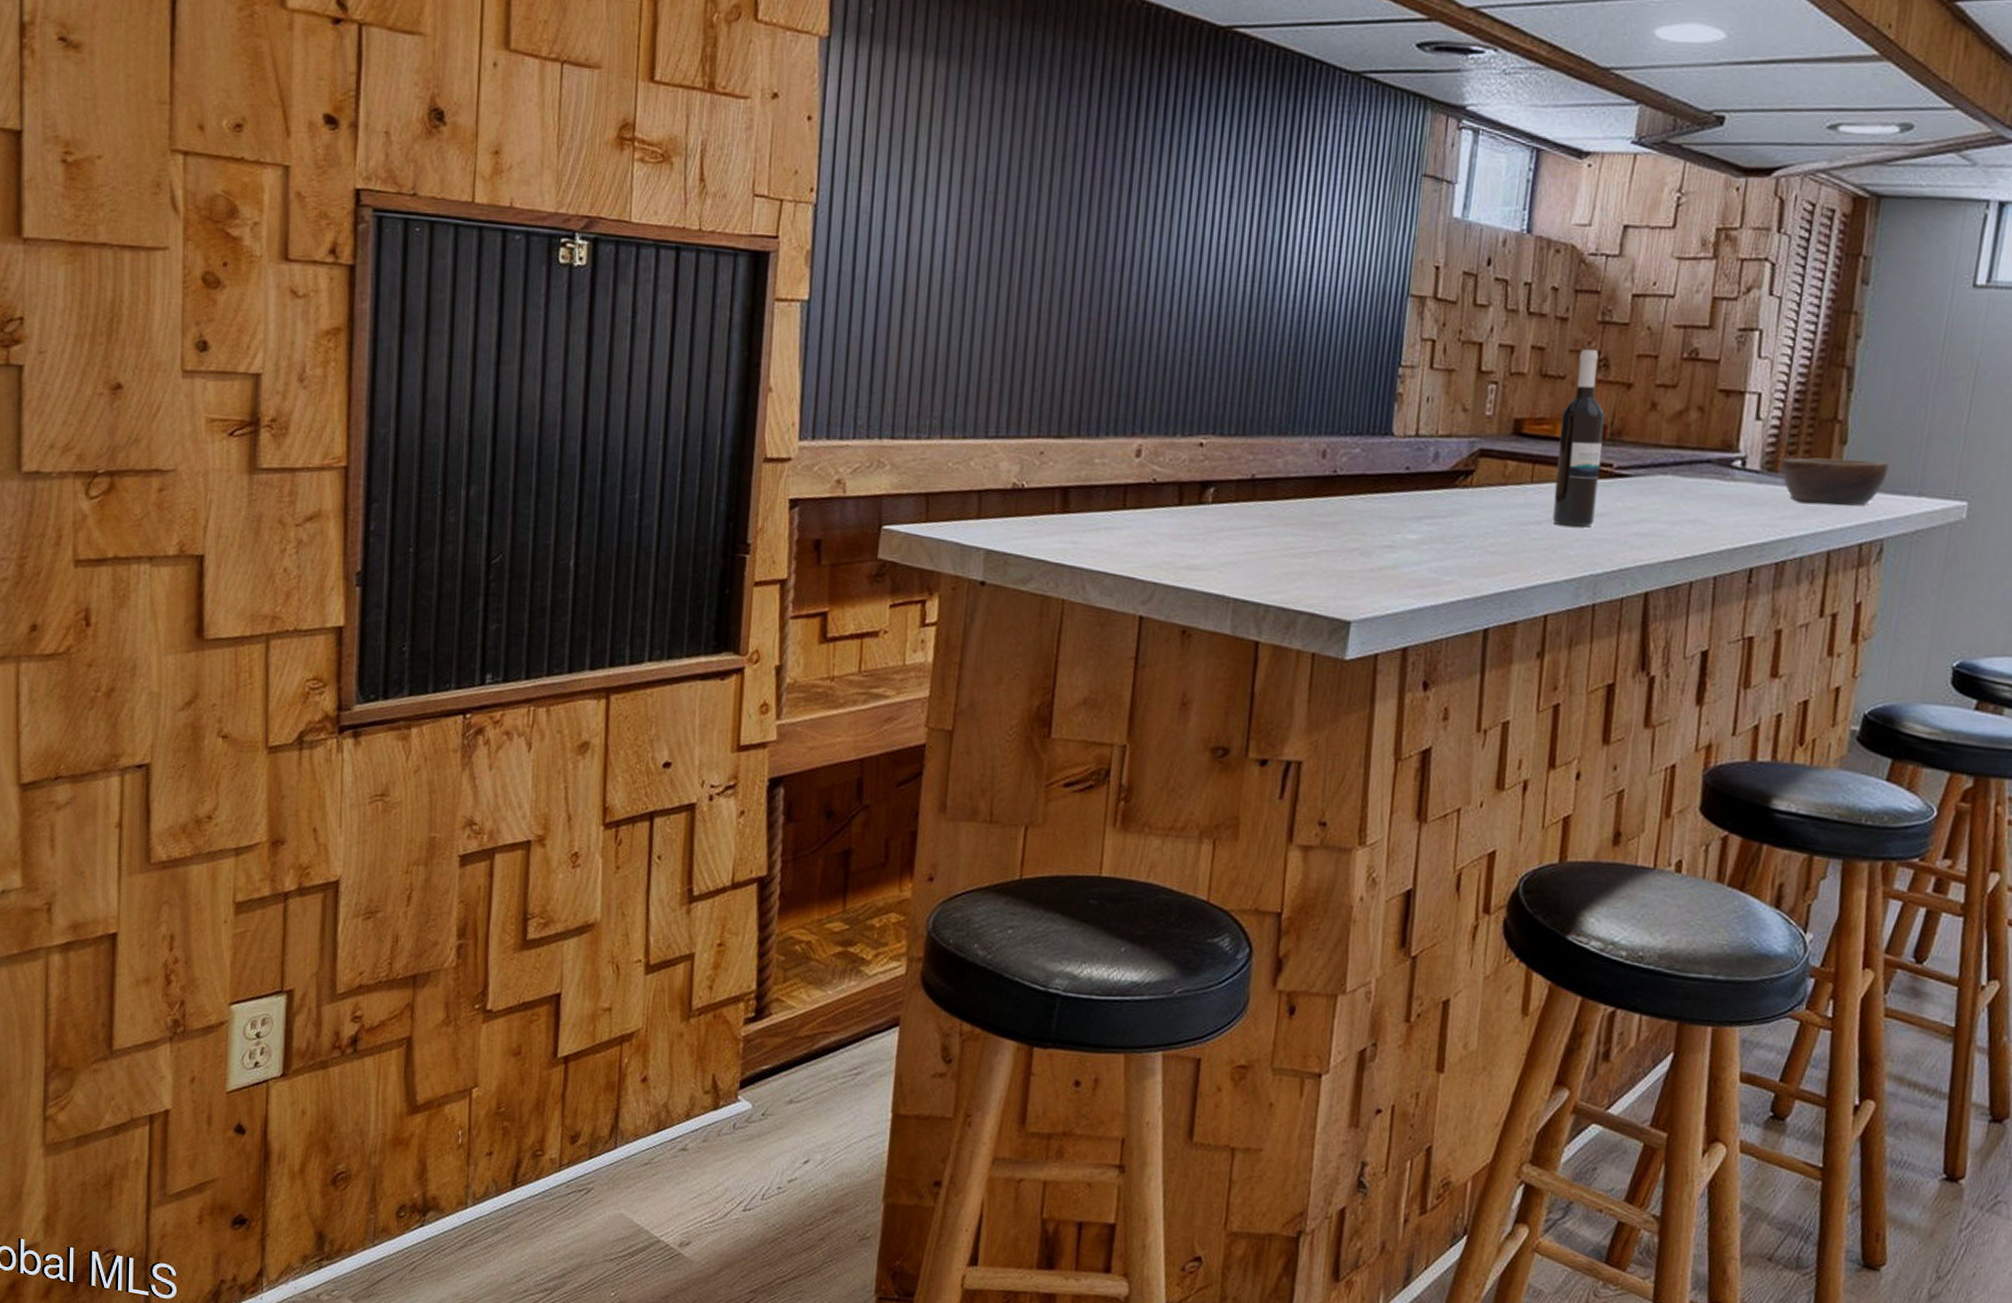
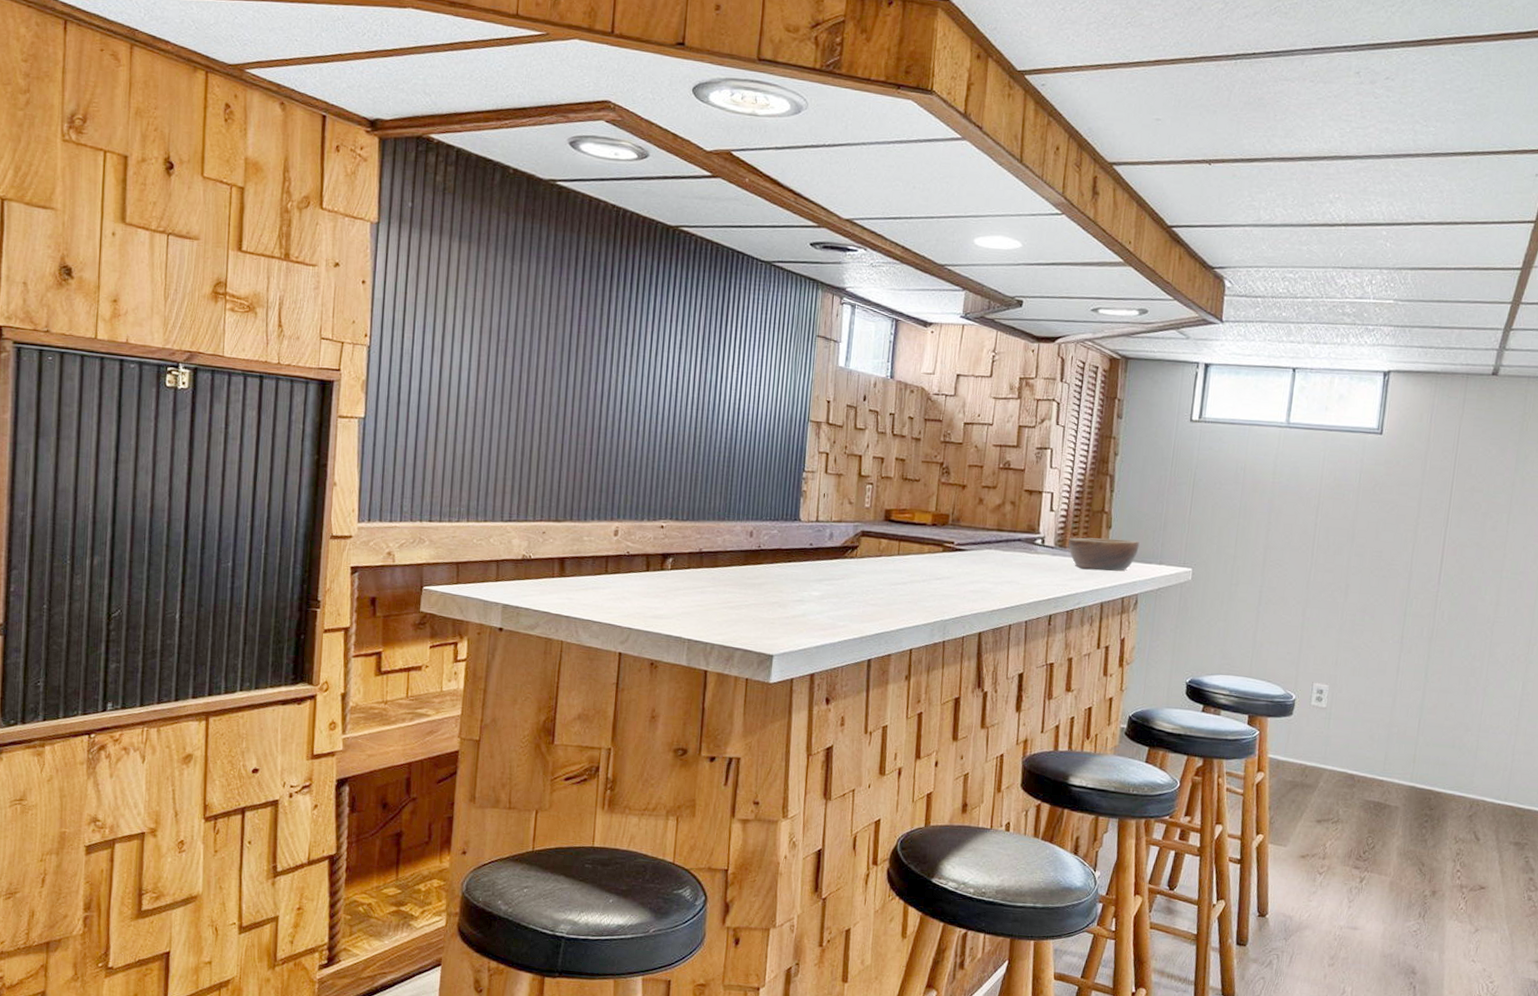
wine bottle: present [1552,349,1605,528] -> none [913,461,948,587]

